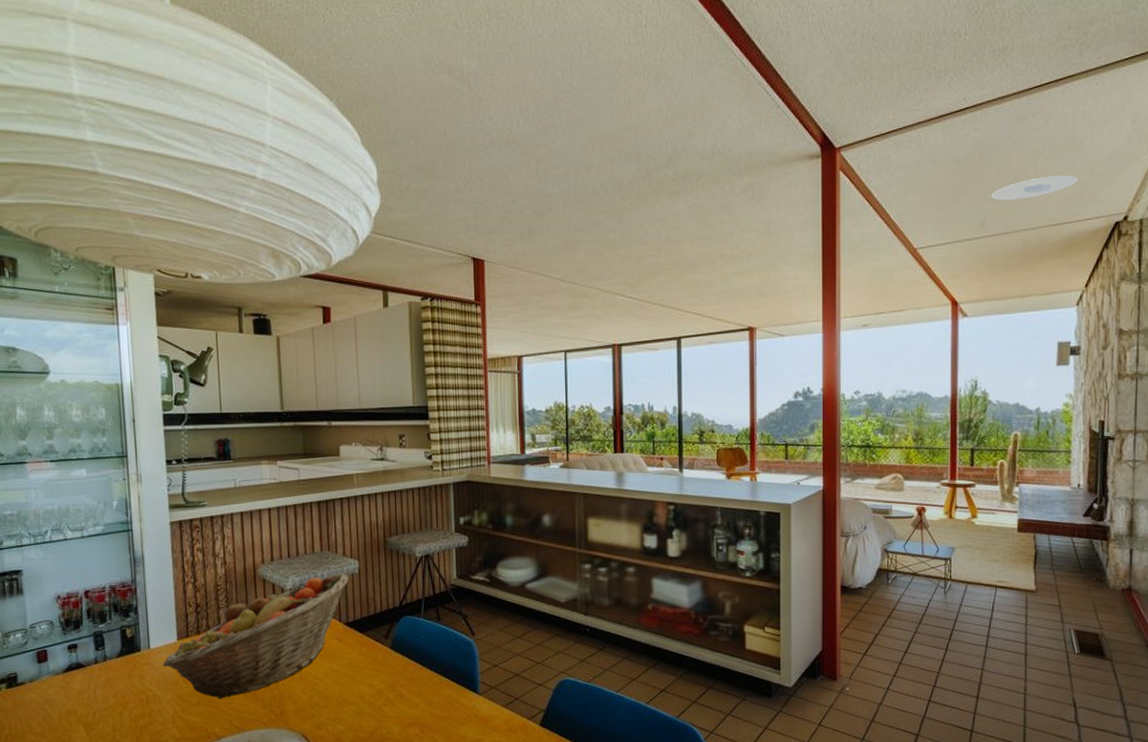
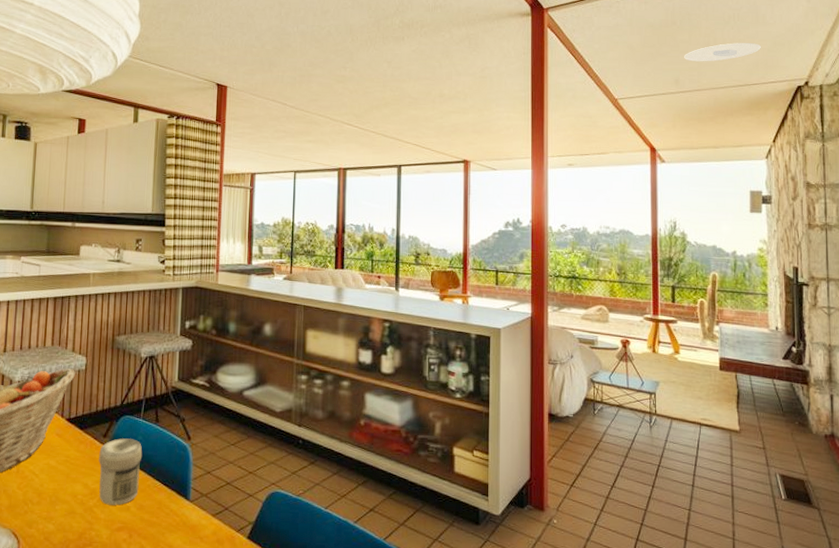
jar: none [382,638,427,703] -> present [99,438,143,505]

